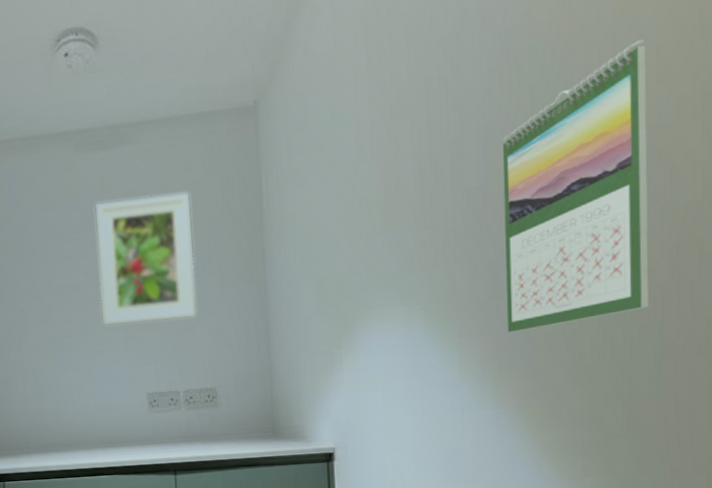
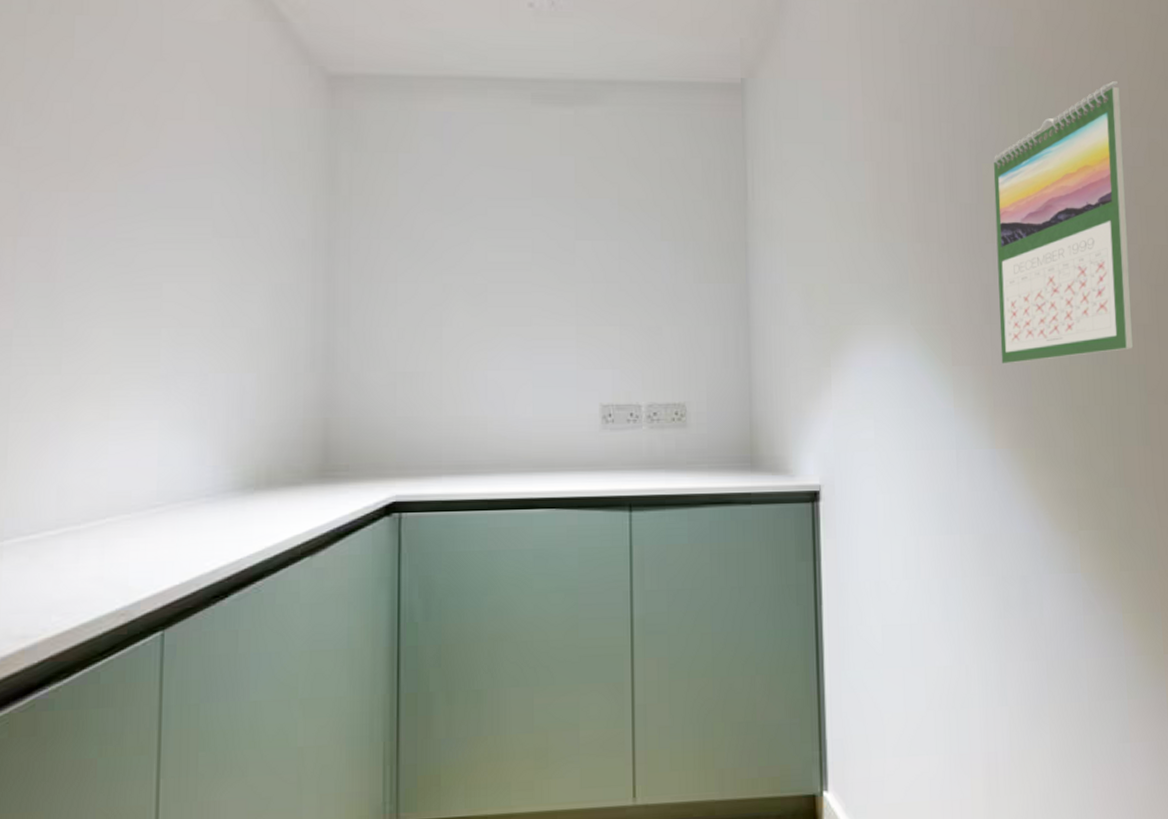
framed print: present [94,191,197,326] -> none [549,165,667,317]

